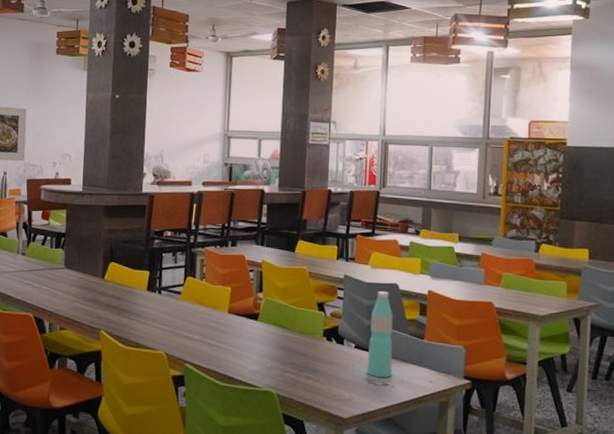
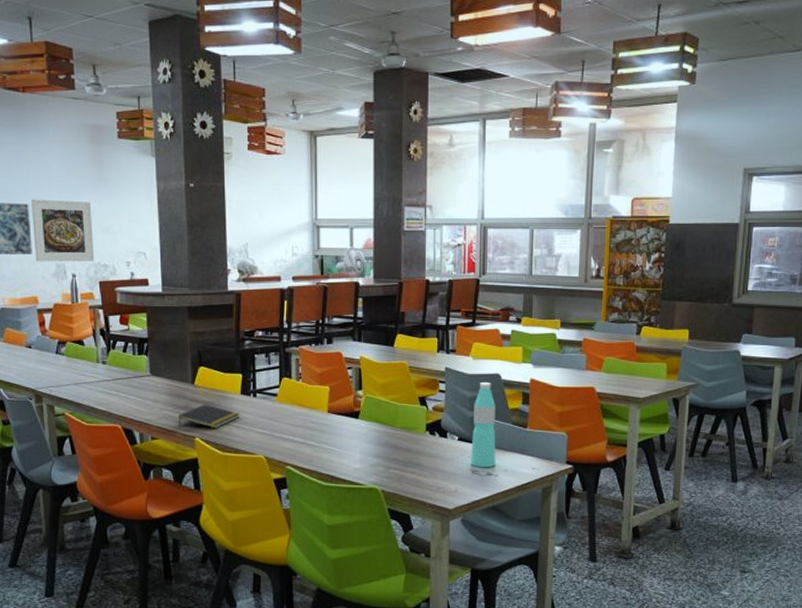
notepad: none [86,298,145,323] -> present [178,404,240,429]

